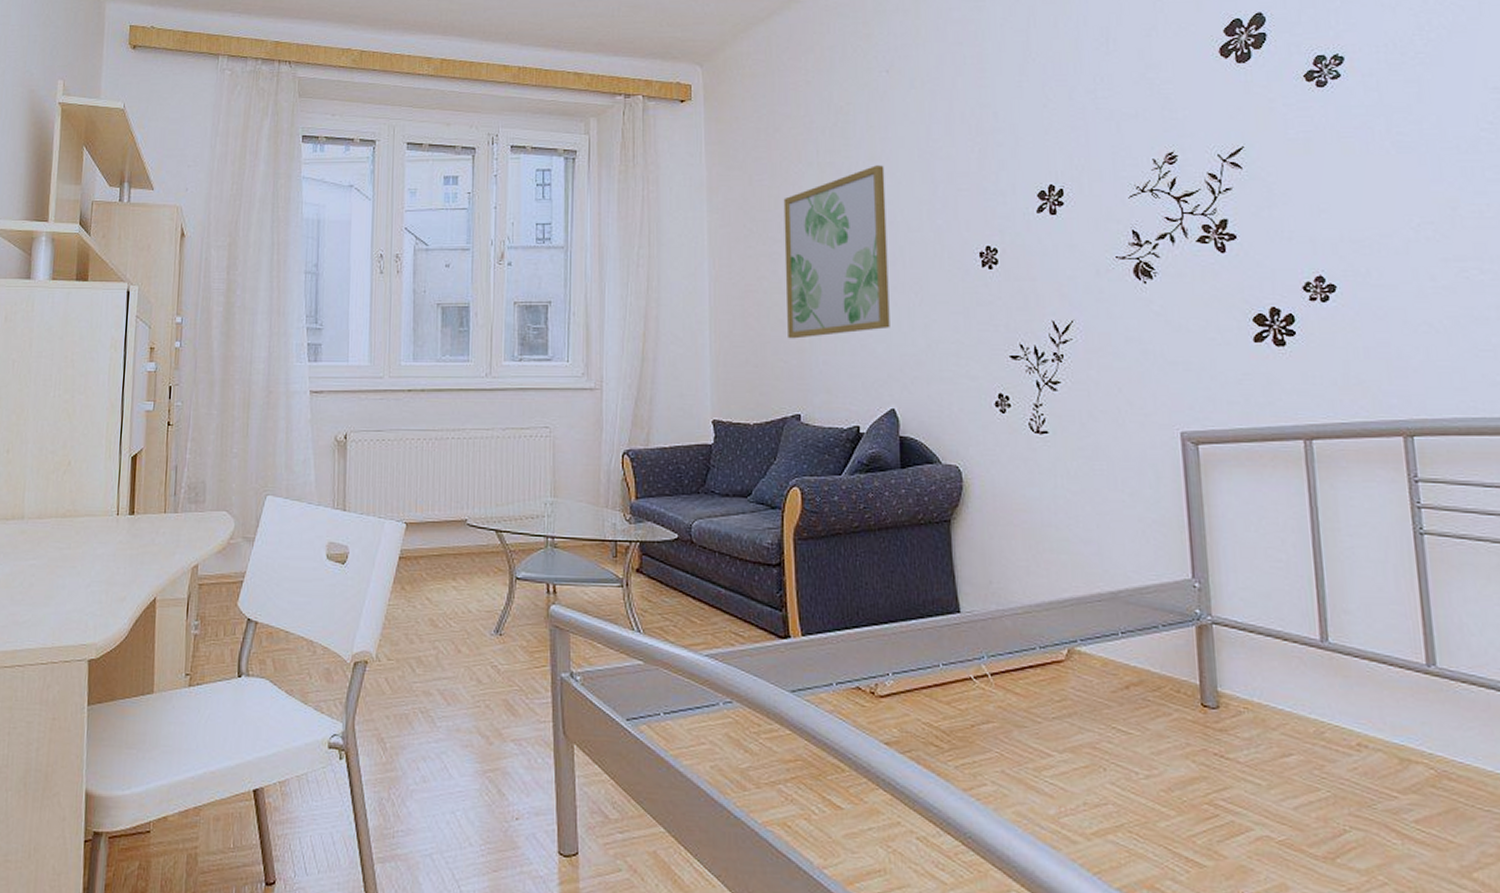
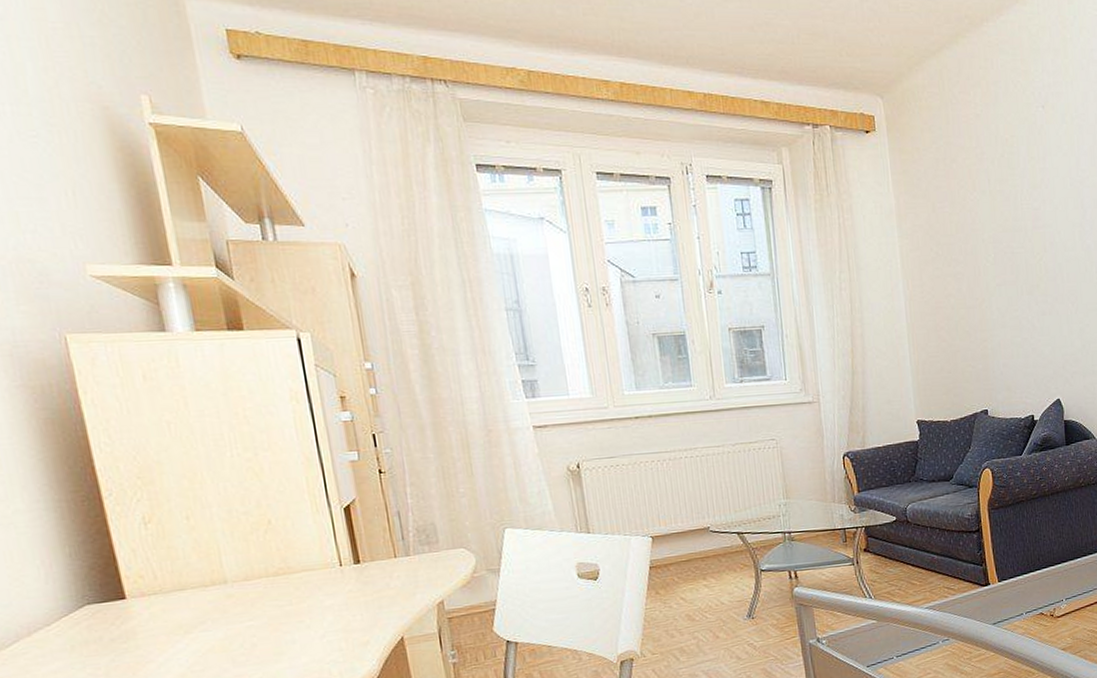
wall art: present [783,165,890,339] -> none [963,193,1054,347]

